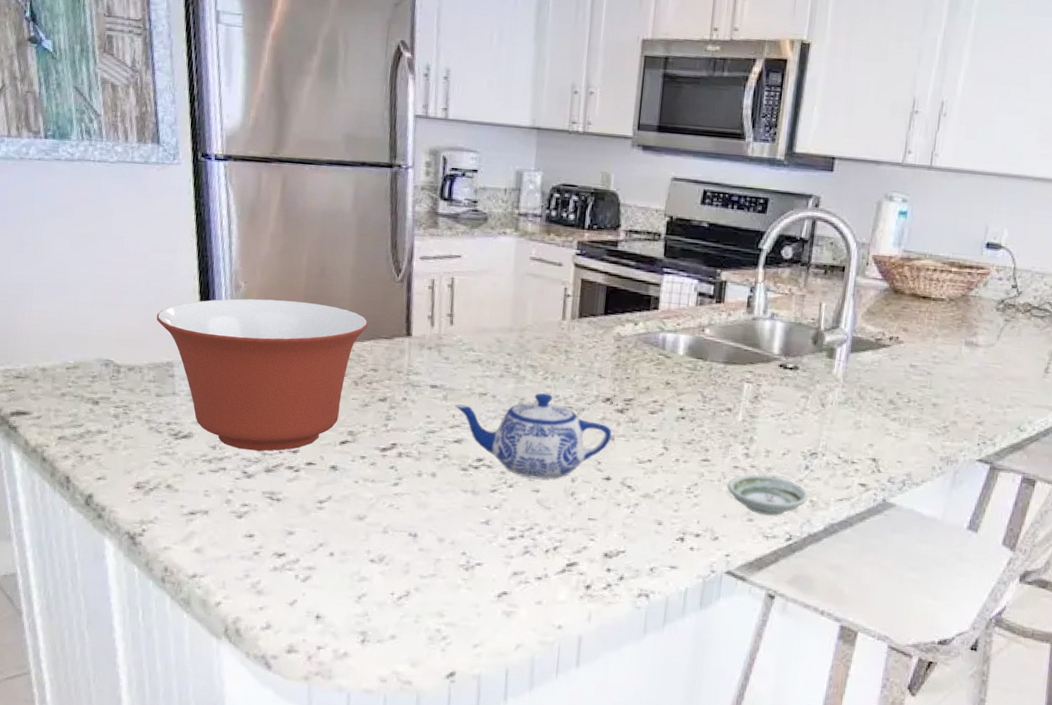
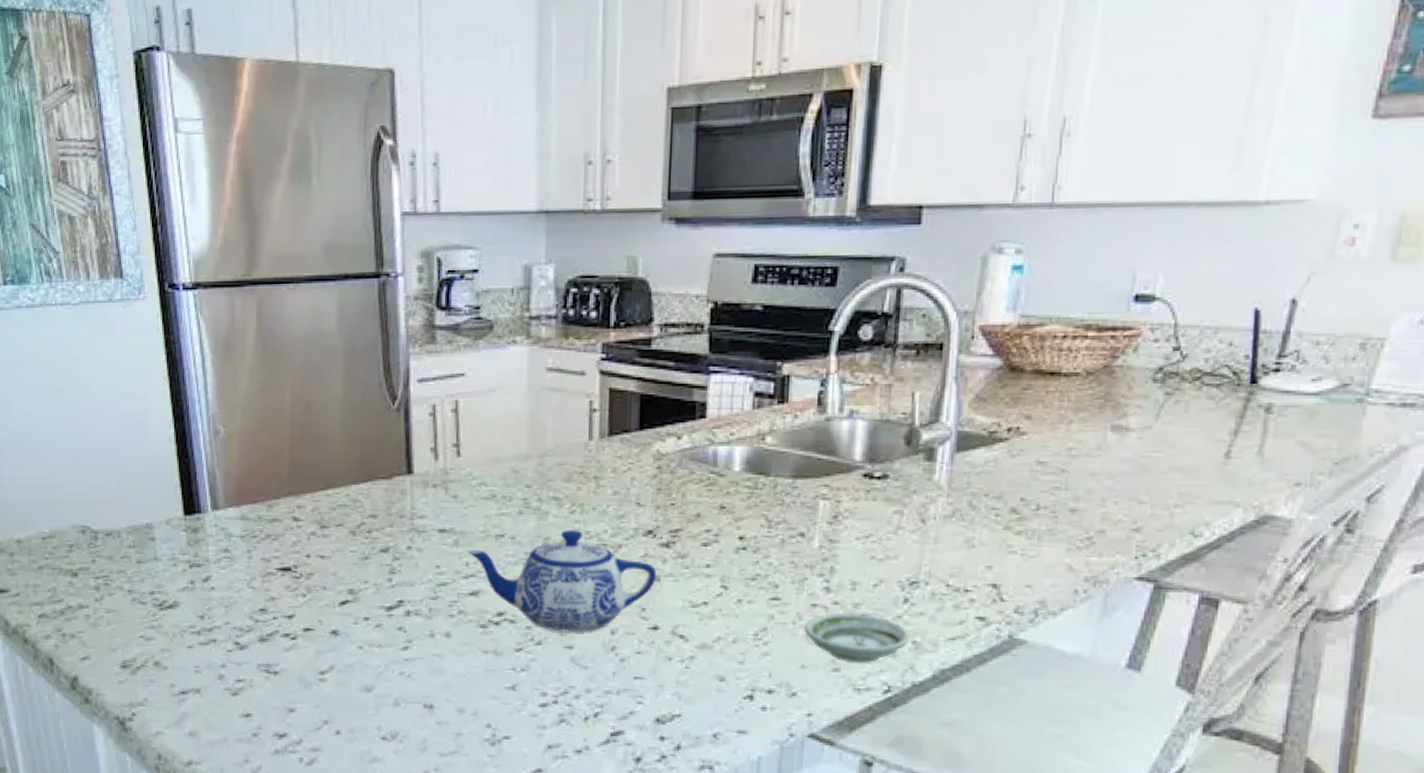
mixing bowl: present [156,298,368,452] -> none [132,443,363,619]

